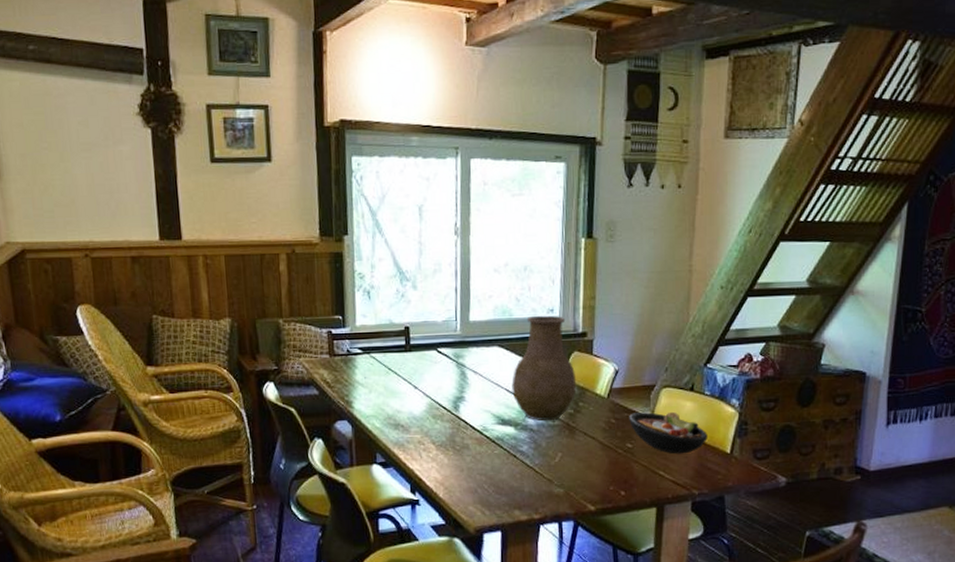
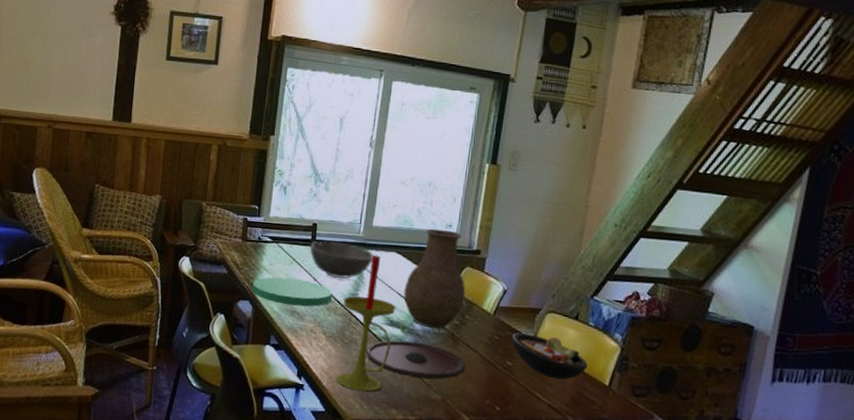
plate: none [349,390,437,419] -> present [252,277,333,307]
bowl: none [405,343,475,383] -> present [309,240,374,279]
candle: none [449,352,506,498] -> present [336,255,396,392]
plate: none [481,438,585,474] -> present [366,340,465,379]

